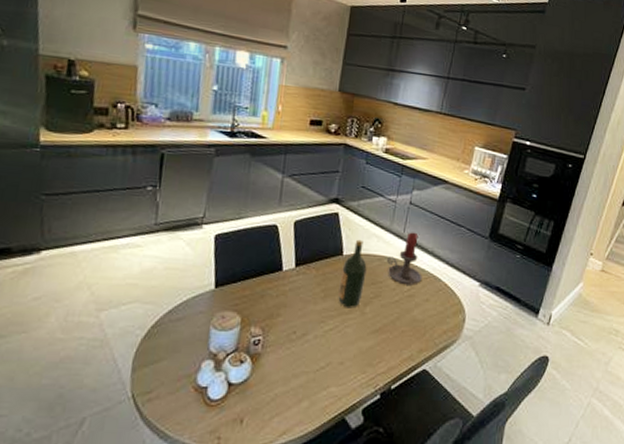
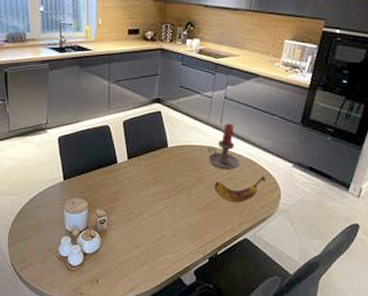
wine bottle: present [338,239,367,309] -> none [167,133,190,191]
banana: none [392,295,451,326] -> present [214,176,267,203]

